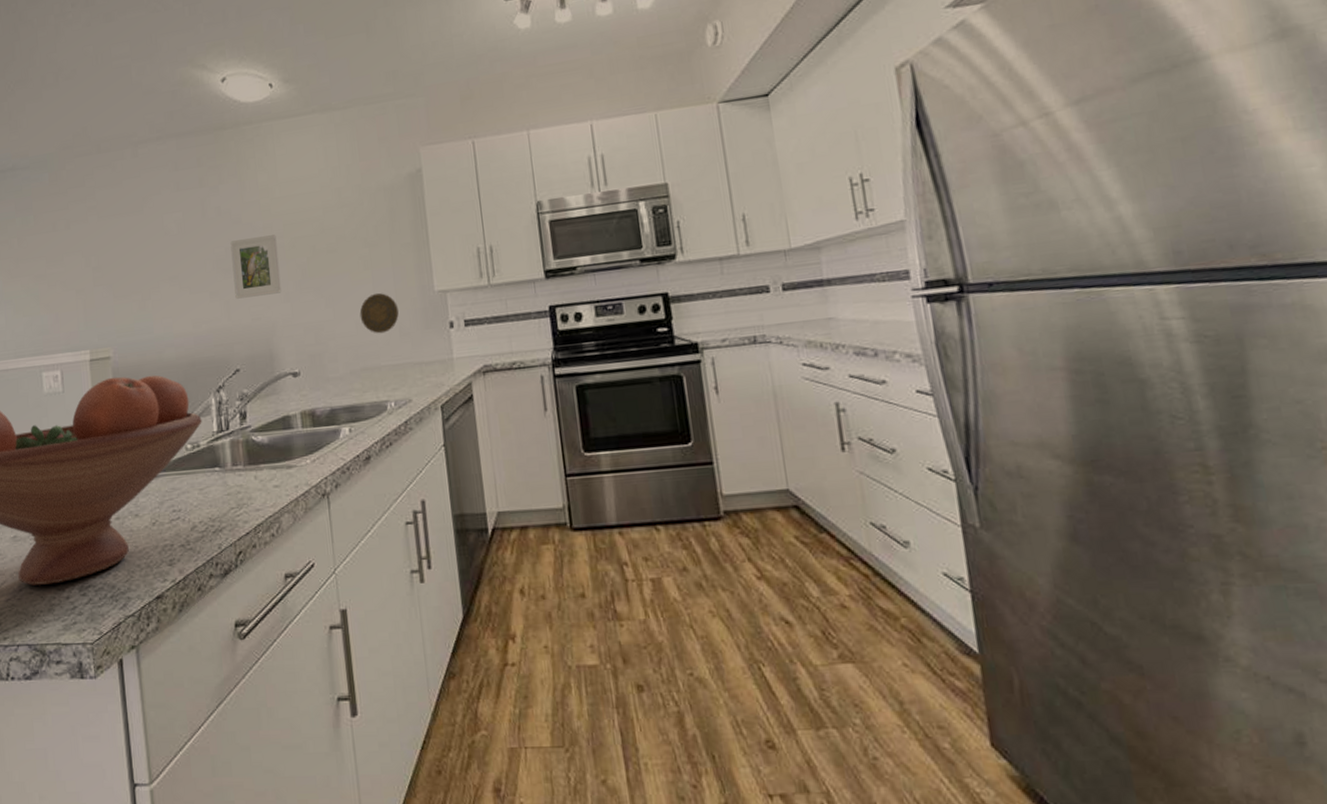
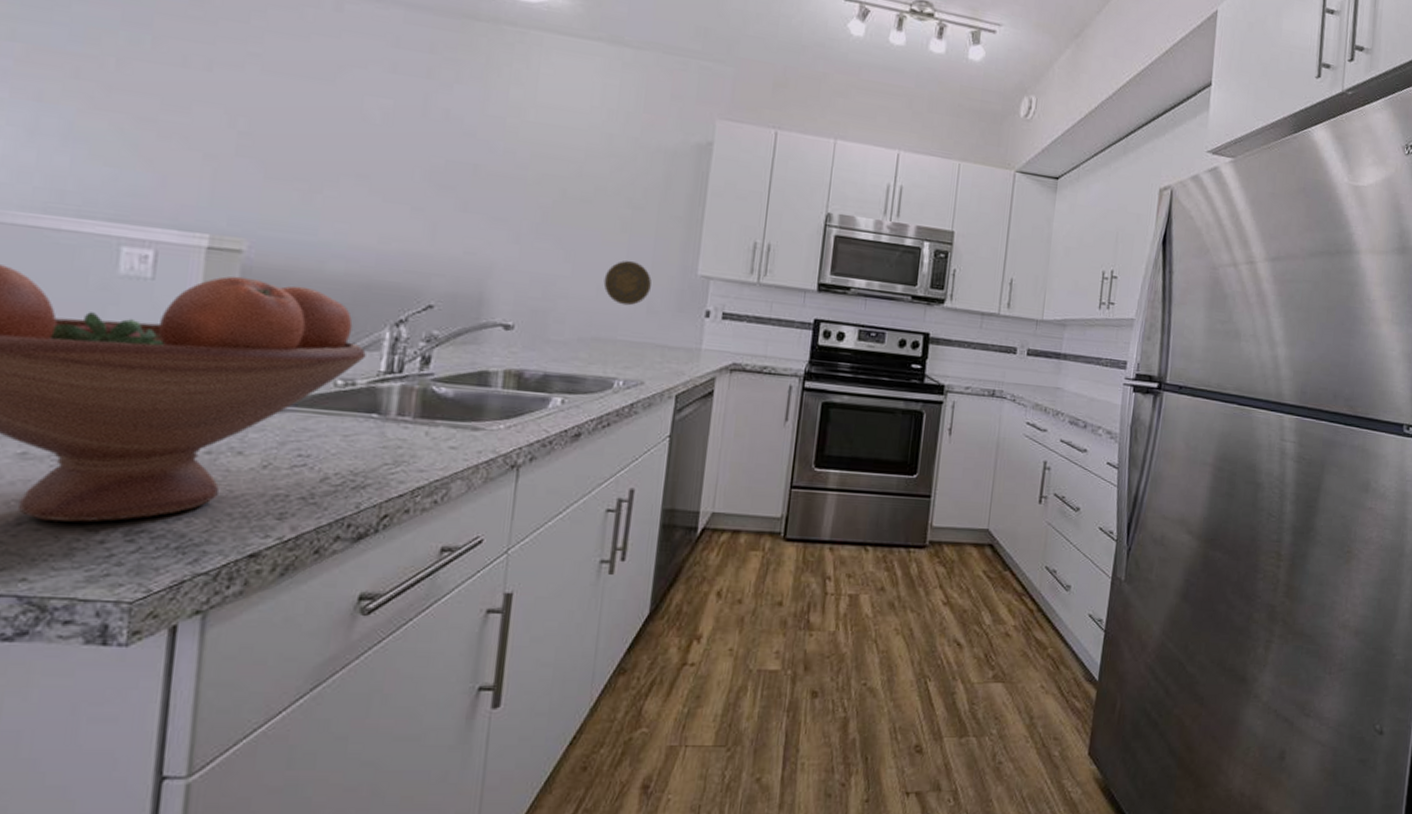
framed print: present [230,234,282,299] -> none [447,154,519,231]

